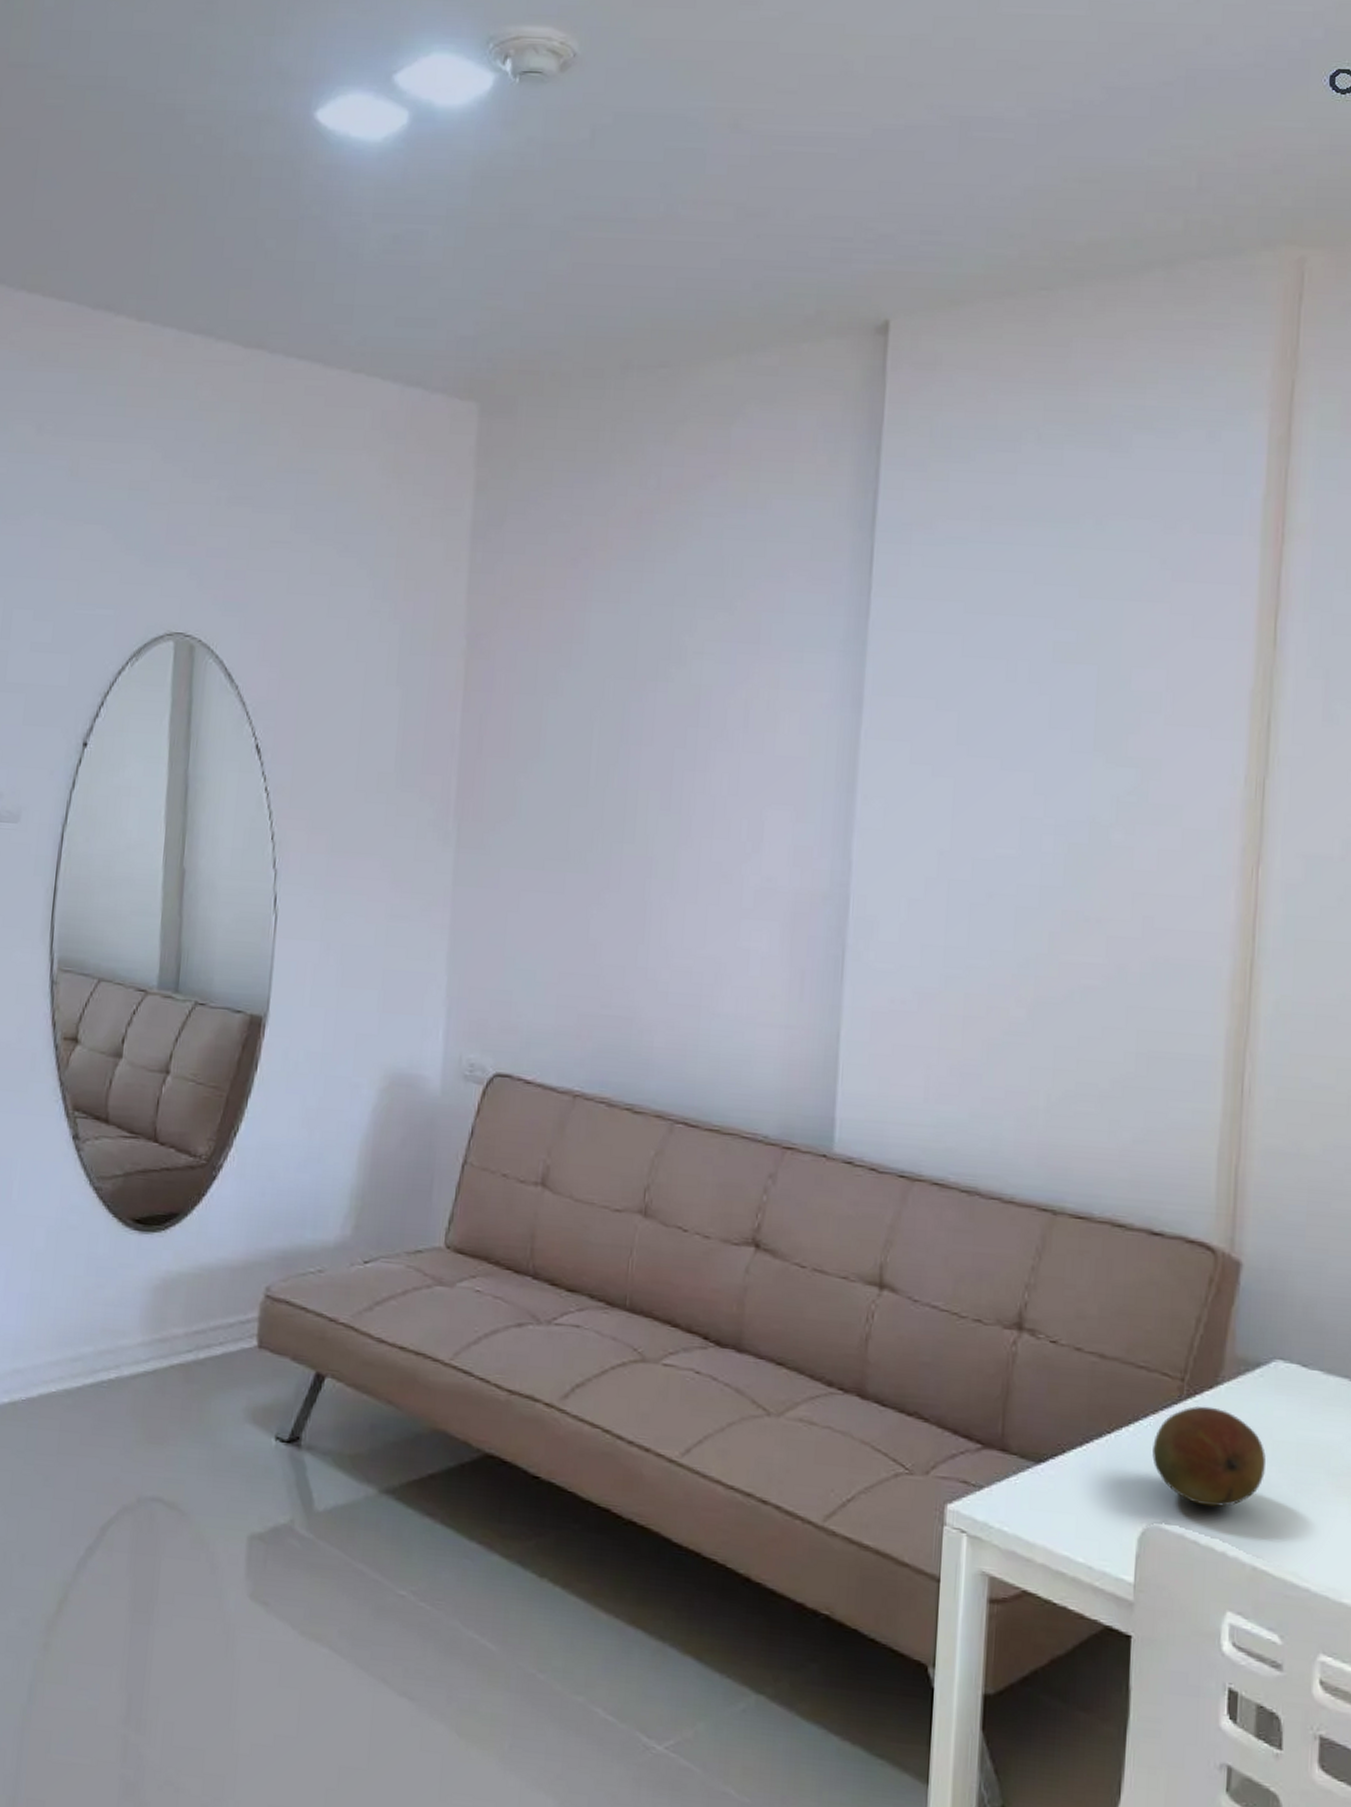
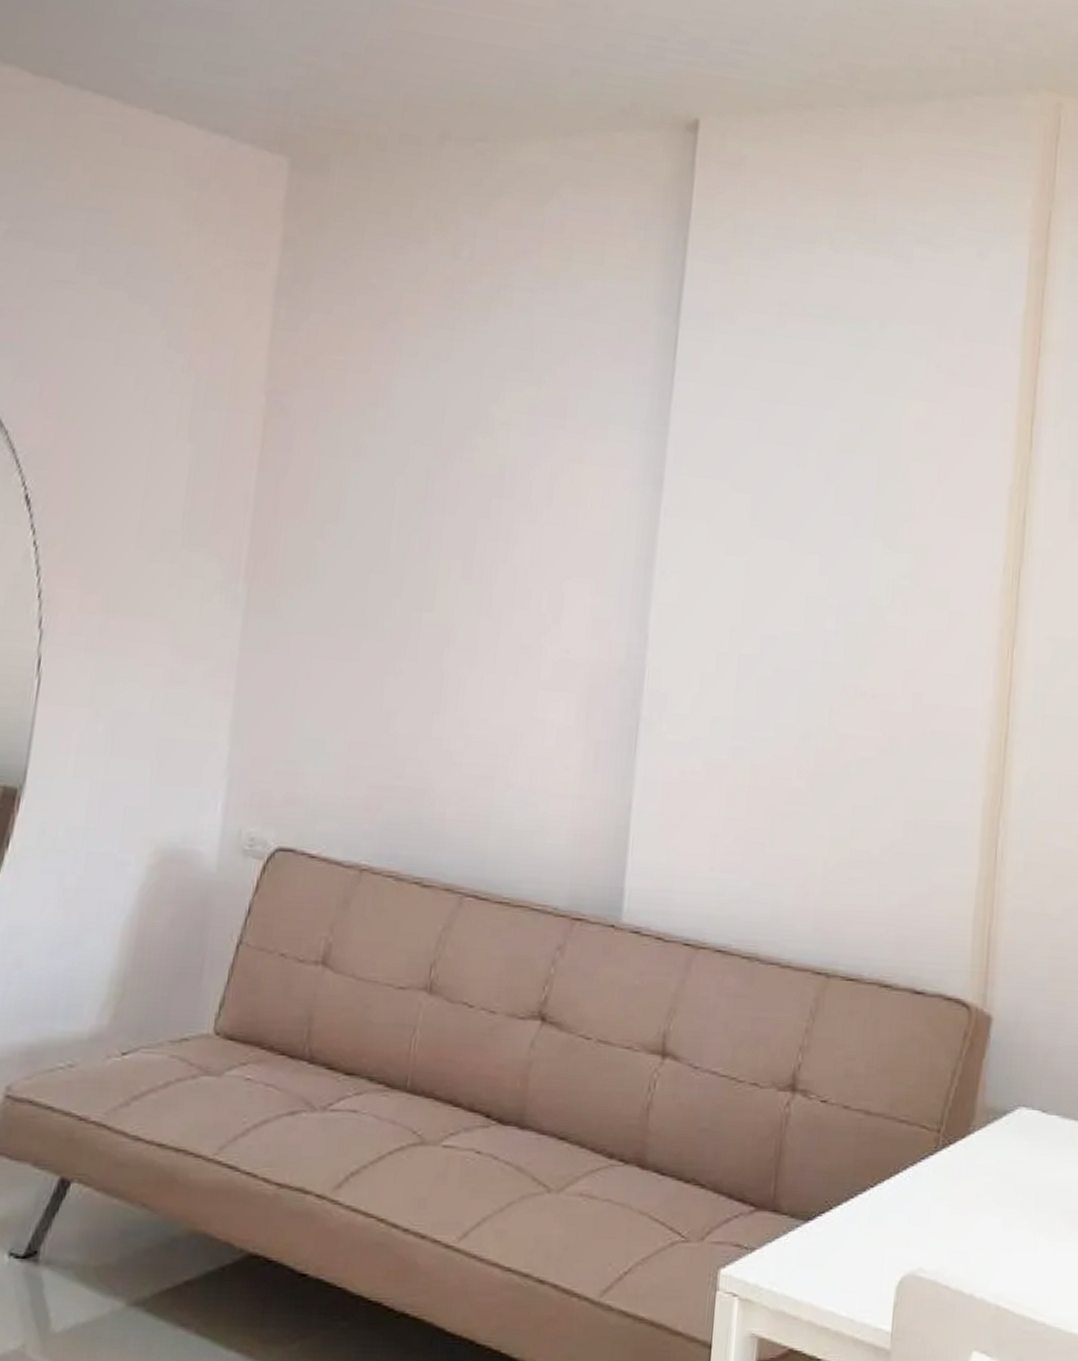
fruit: present [1152,1405,1266,1508] -> none [910,1155,1010,1252]

